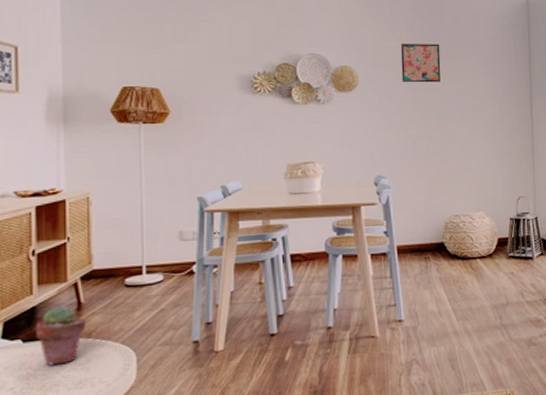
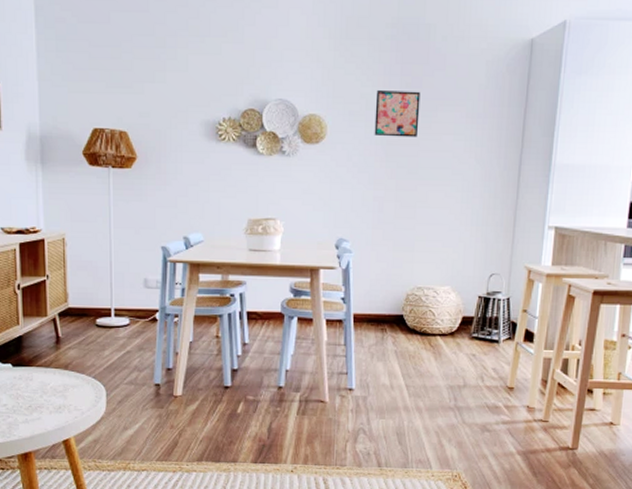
potted succulent: present [35,305,87,366] -> none [22,337,64,390]

